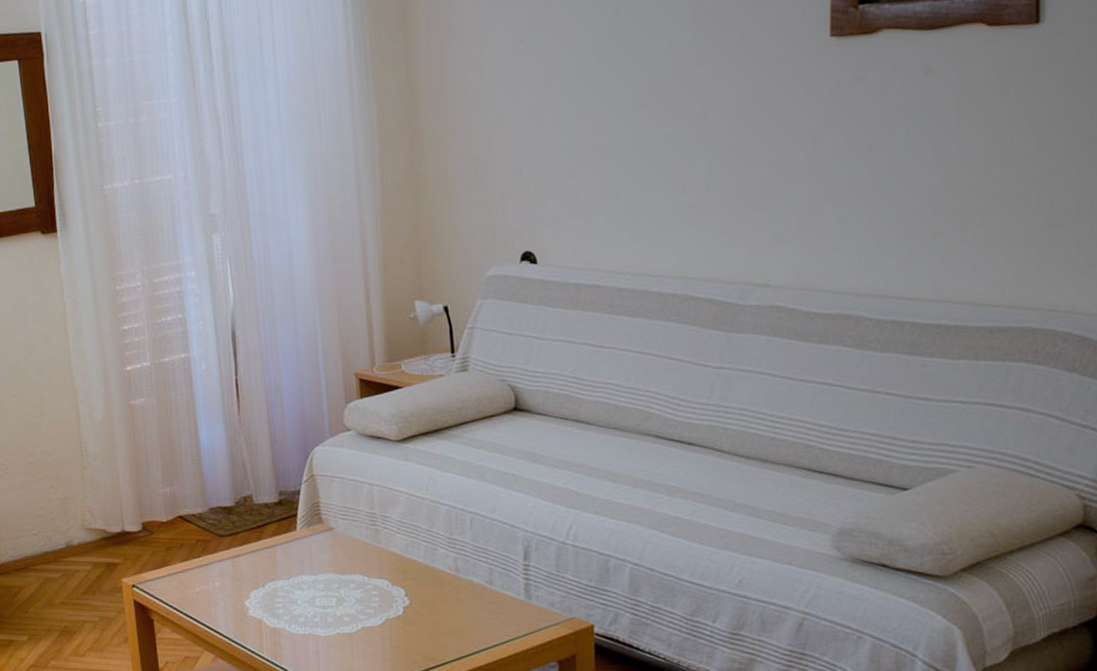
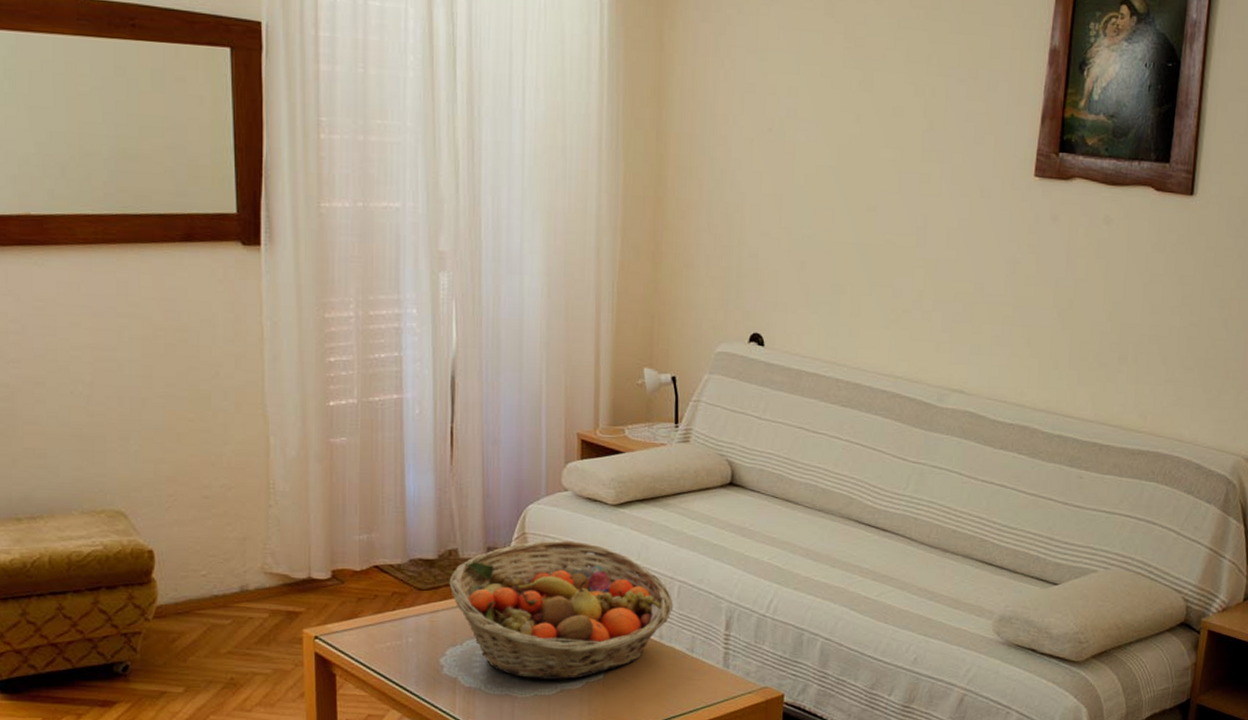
fruit basket: none [247,479,467,618] -> present [449,540,674,680]

